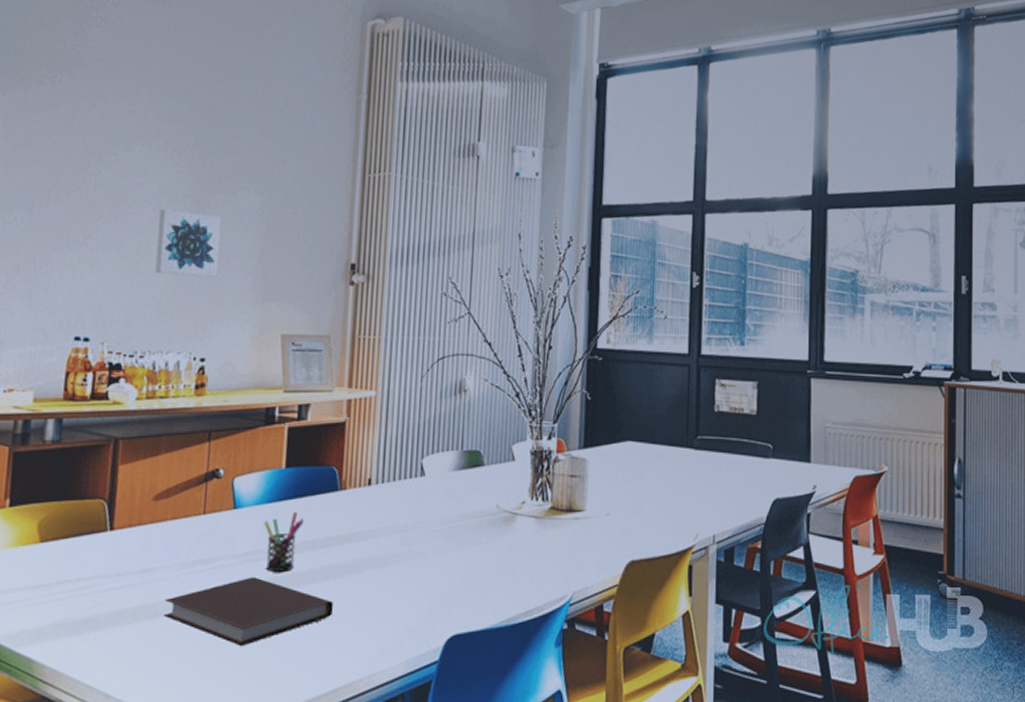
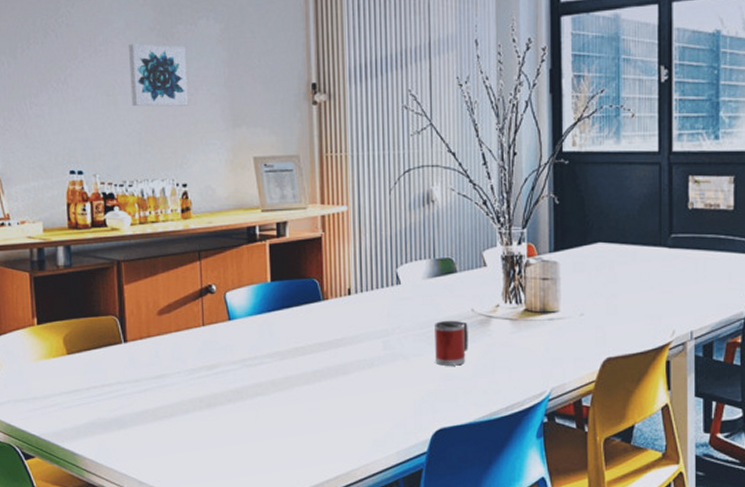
notebook: present [164,576,333,647] -> none [178,380,327,441]
pen holder: present [264,511,304,573] -> none [257,321,293,376]
mug: none [455,516,492,566] -> present [435,320,468,366]

